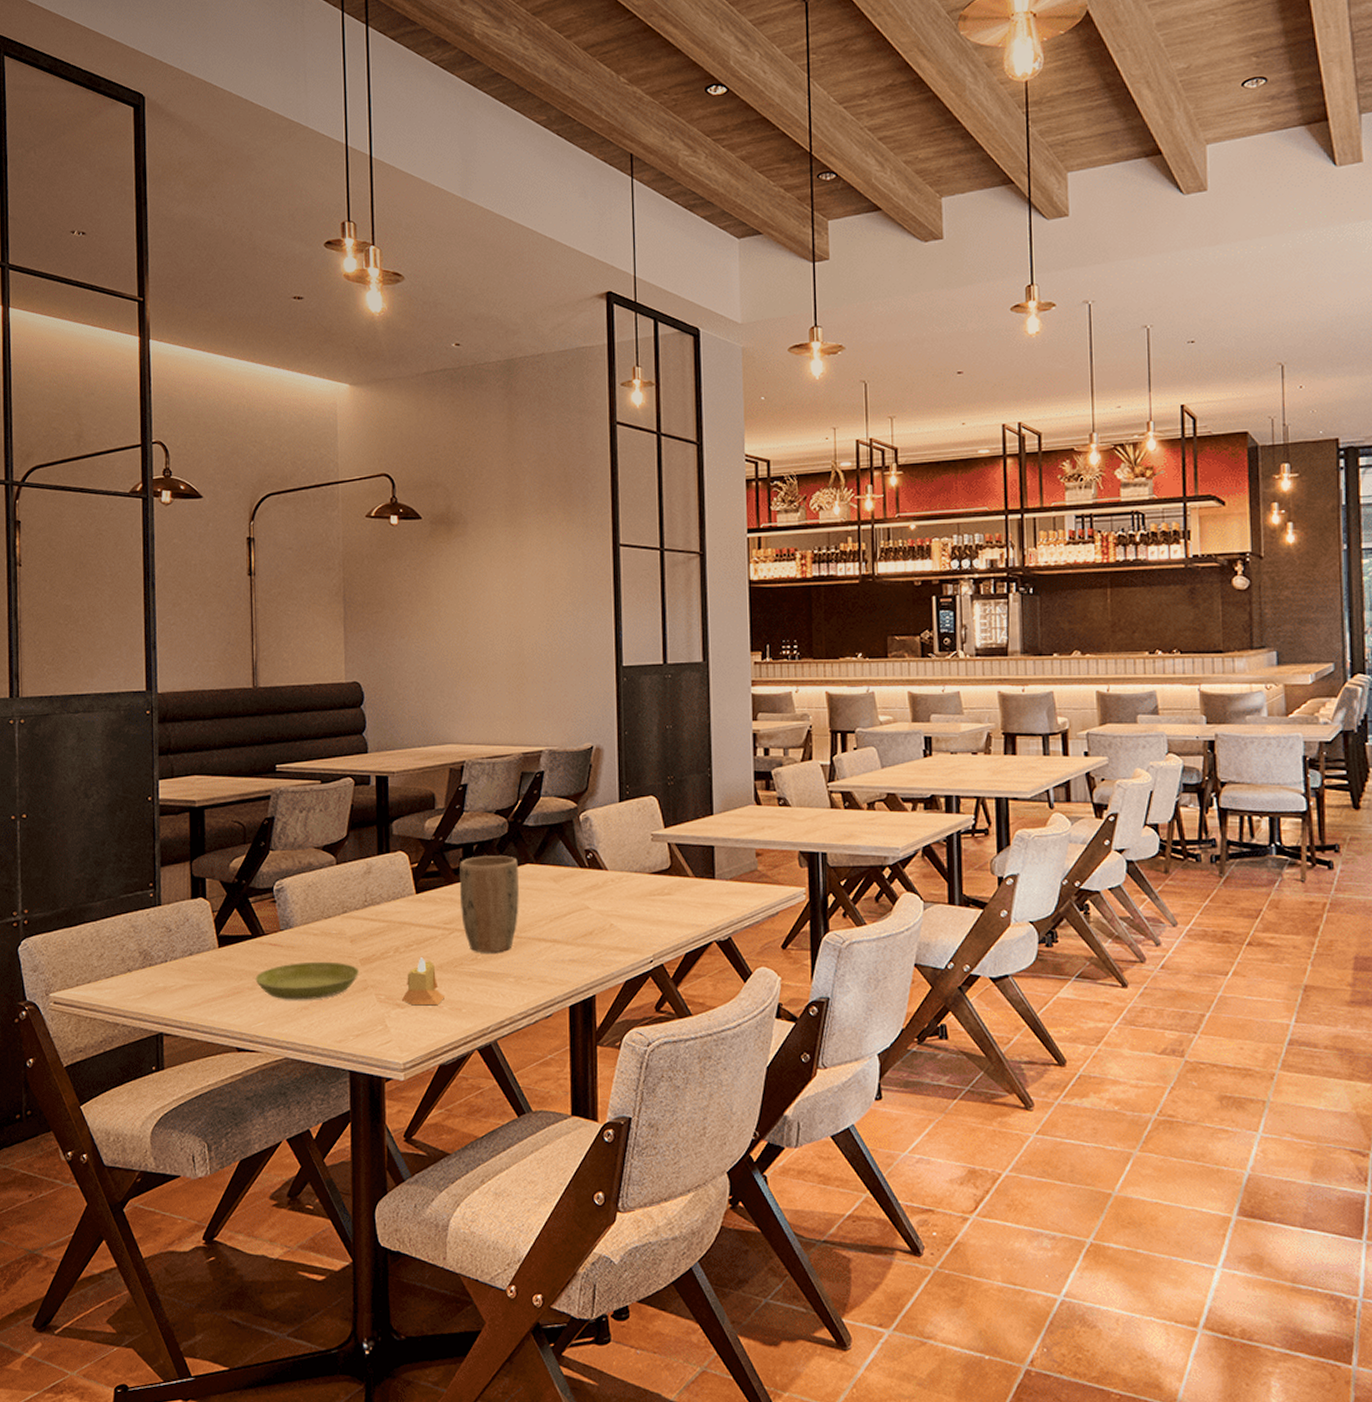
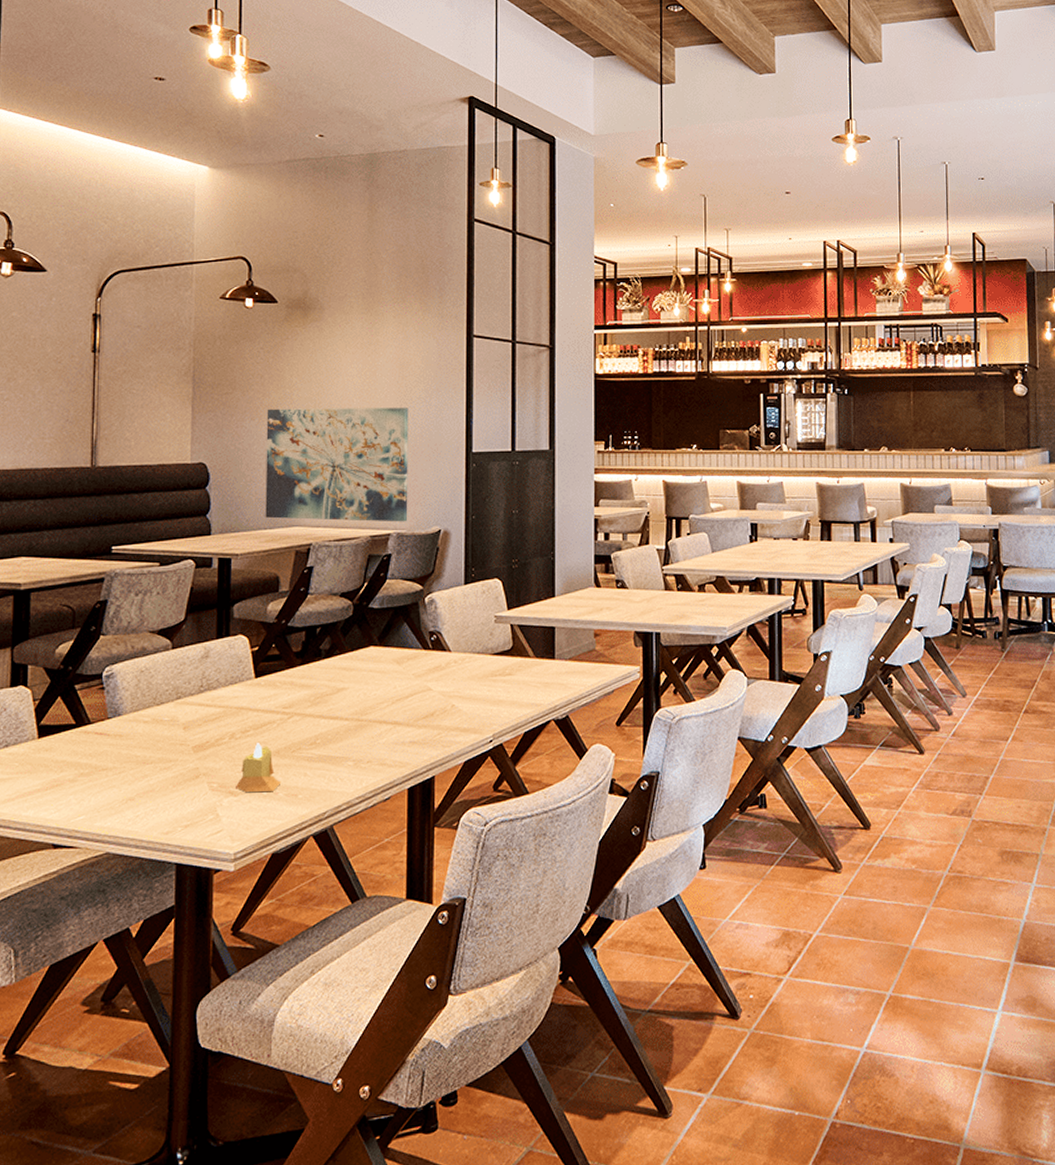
saucer: present [255,961,360,1000] -> none [77,750,192,792]
wall art: none [416,621,560,739] -> present [265,408,409,522]
plant pot: present [459,856,519,953] -> none [300,638,361,737]

